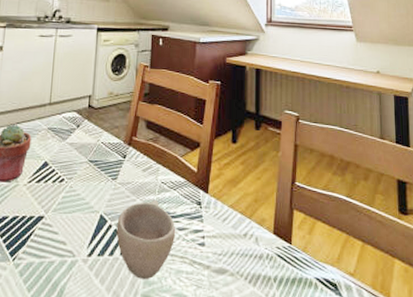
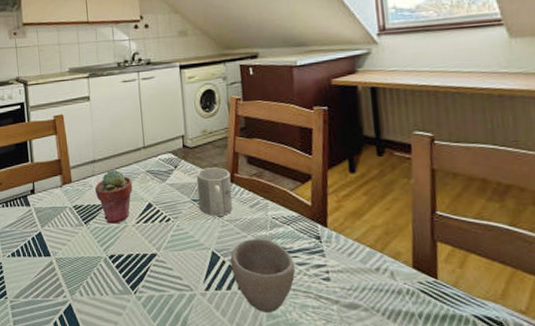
mug: none [94,129,129,178] -> present [196,167,233,216]

